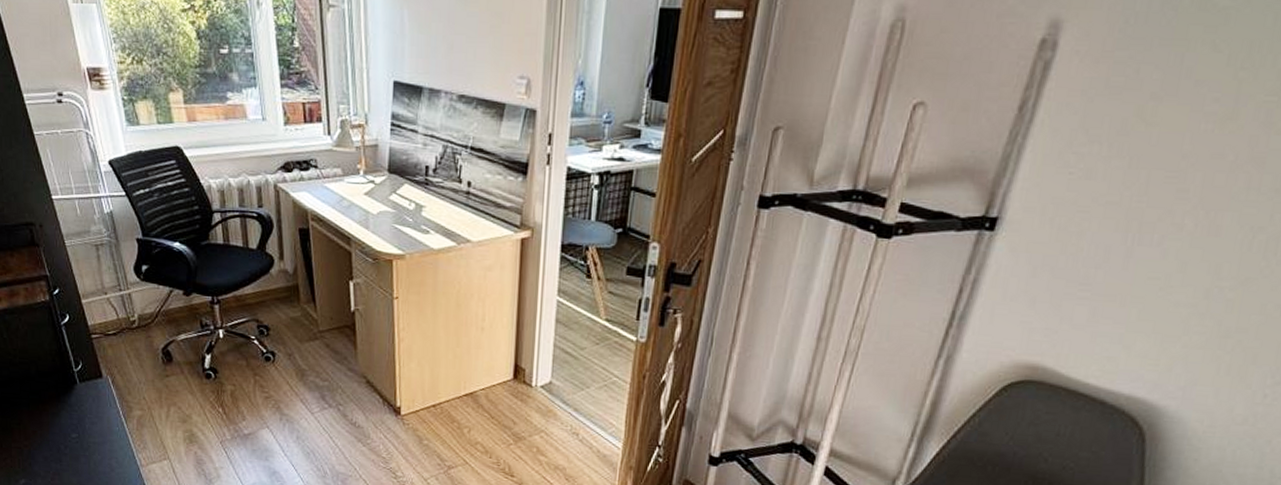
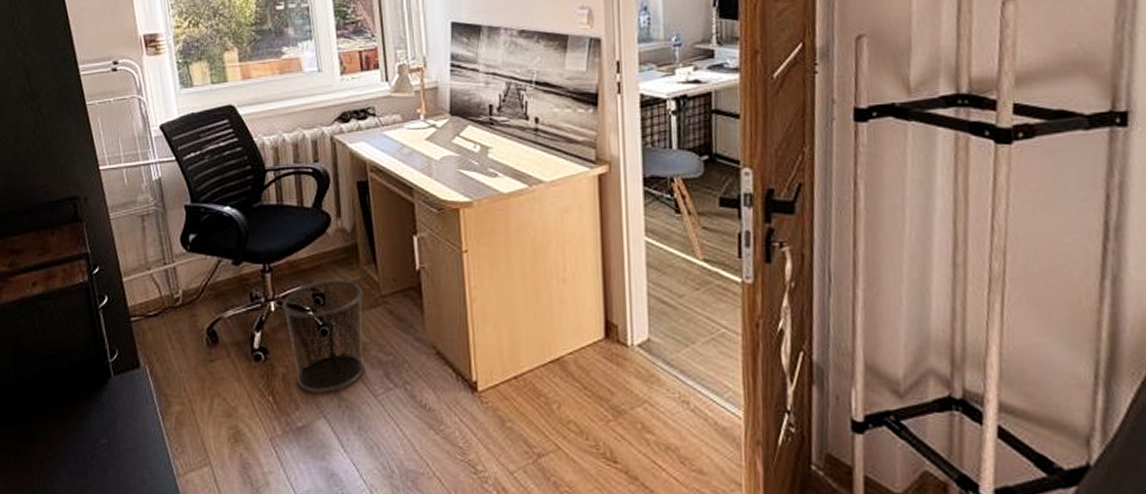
waste bin: none [230,314,303,408] -> present [282,279,364,392]

